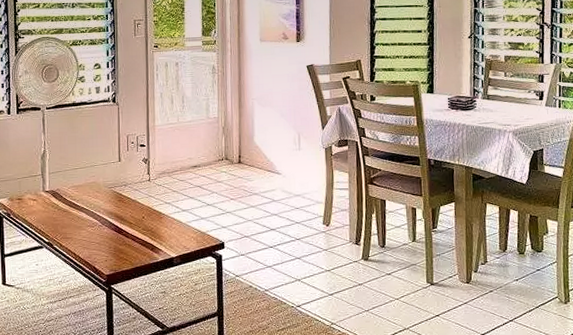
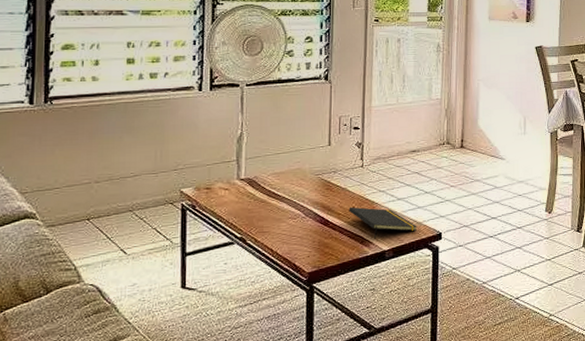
notepad: none [139,217,202,247] -> present [349,207,418,239]

